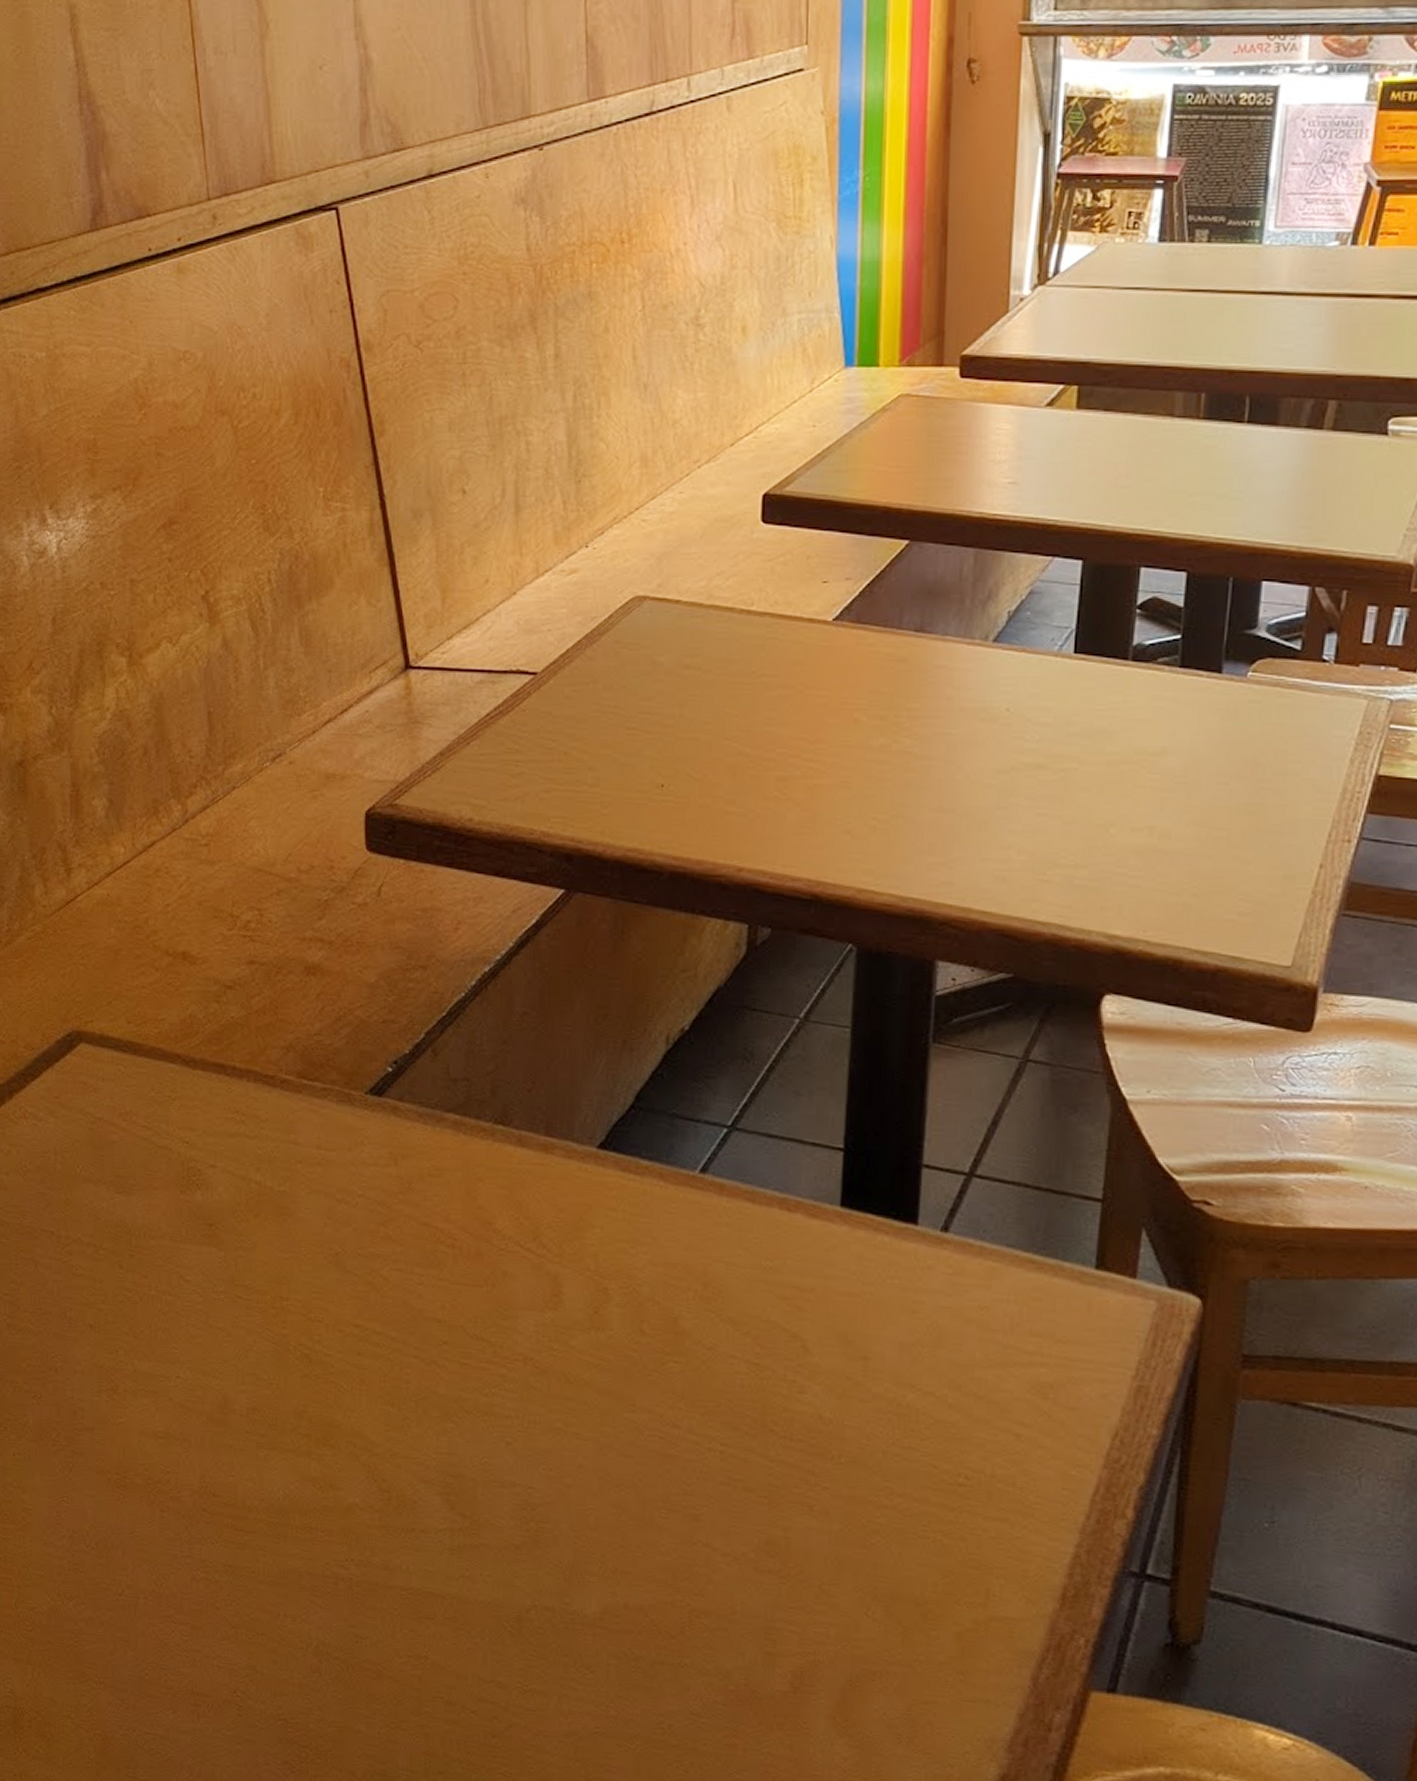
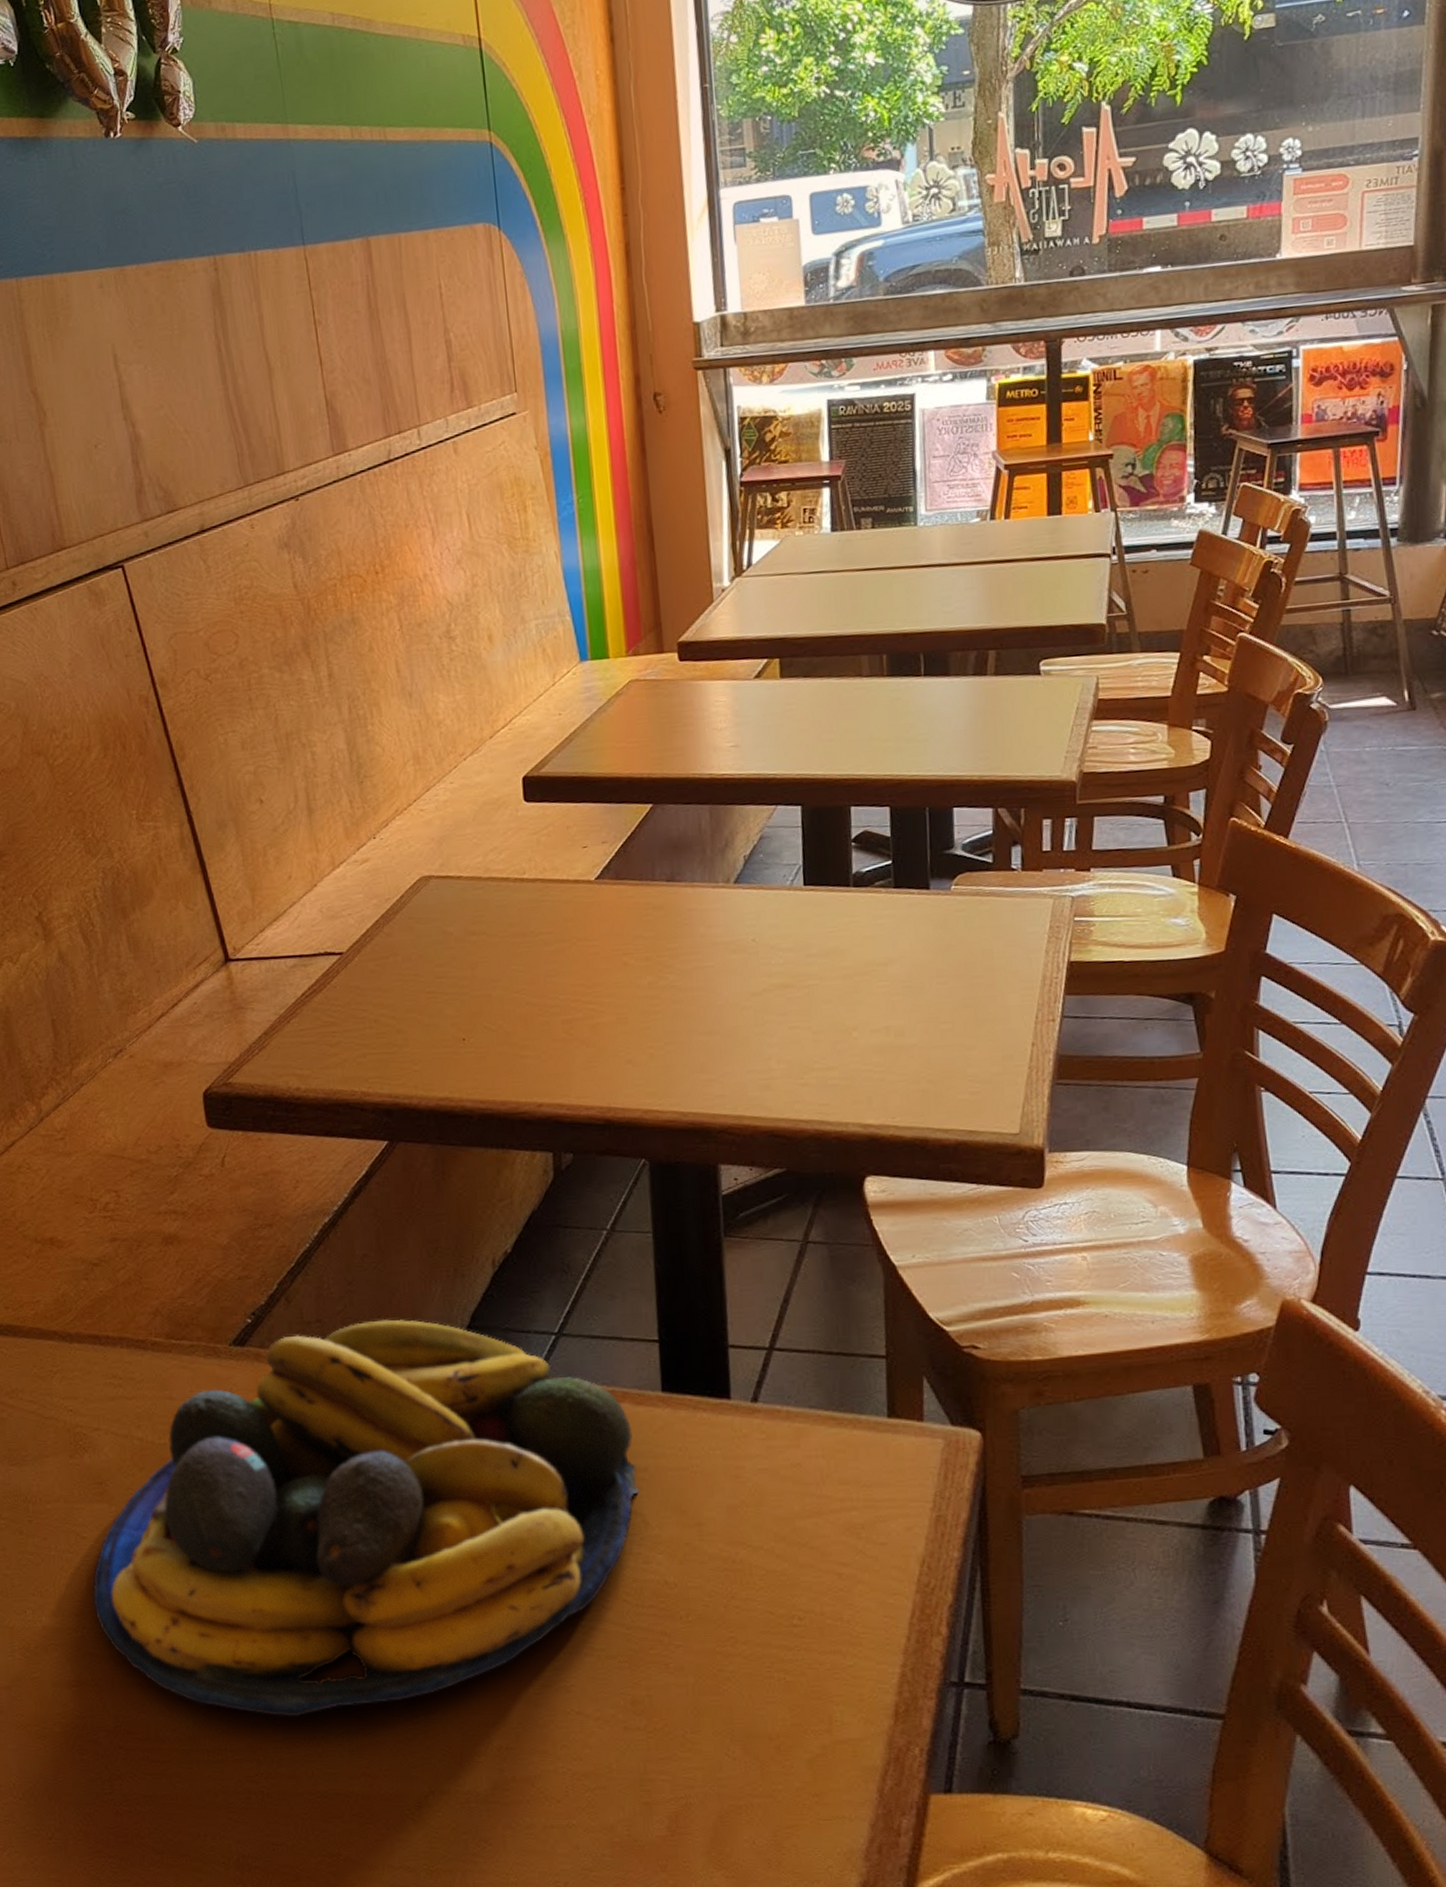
fruit bowl: none [191,1086,803,1505] -> present [93,1319,640,1717]

